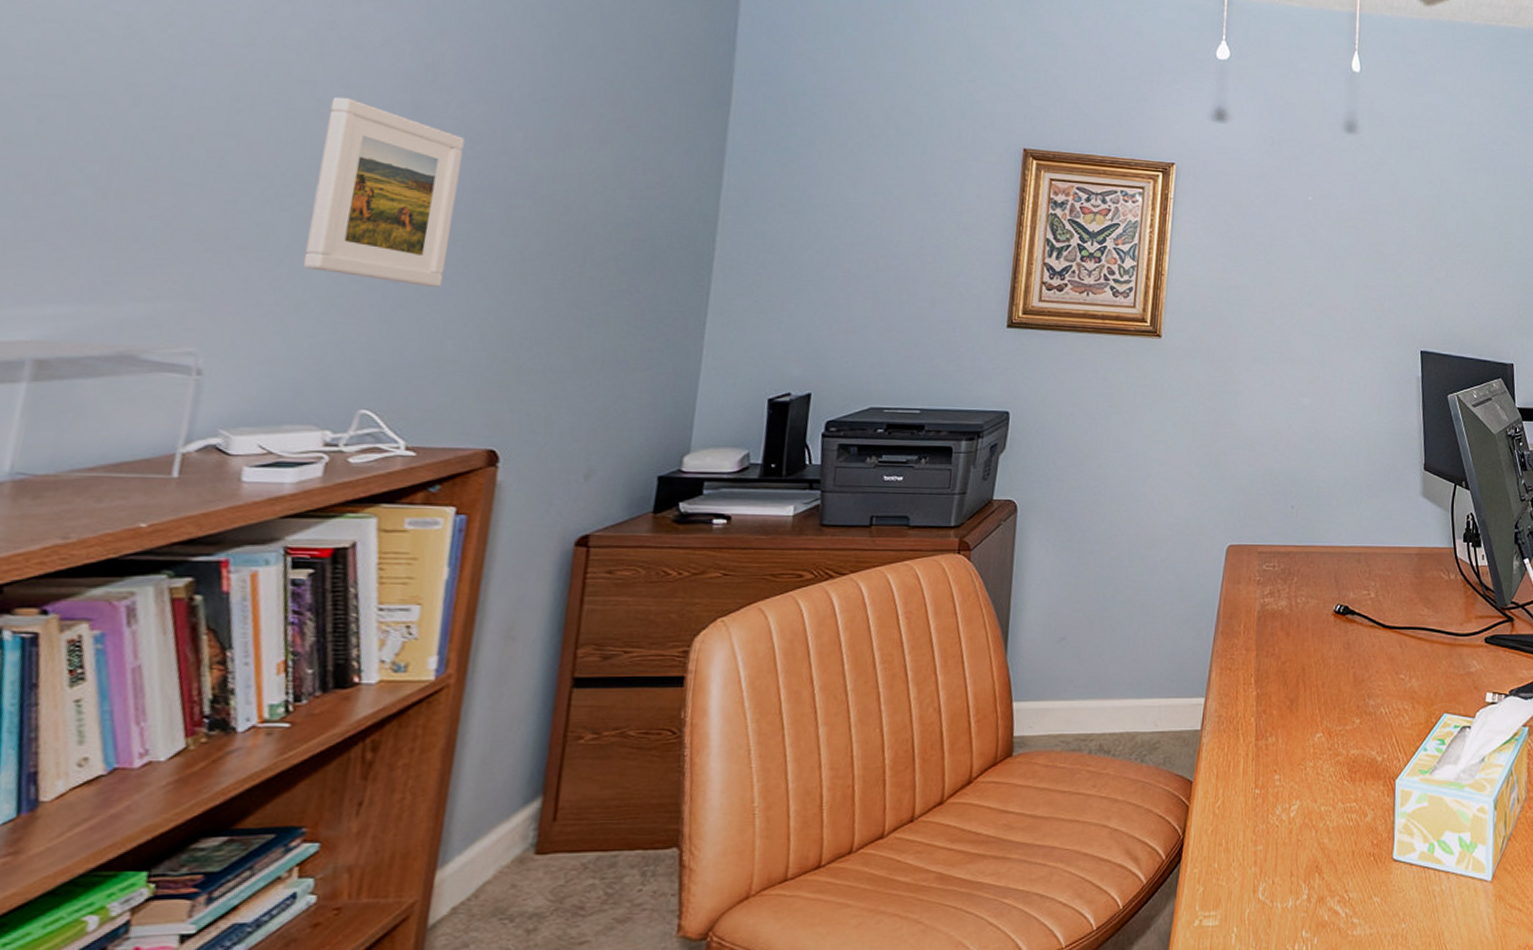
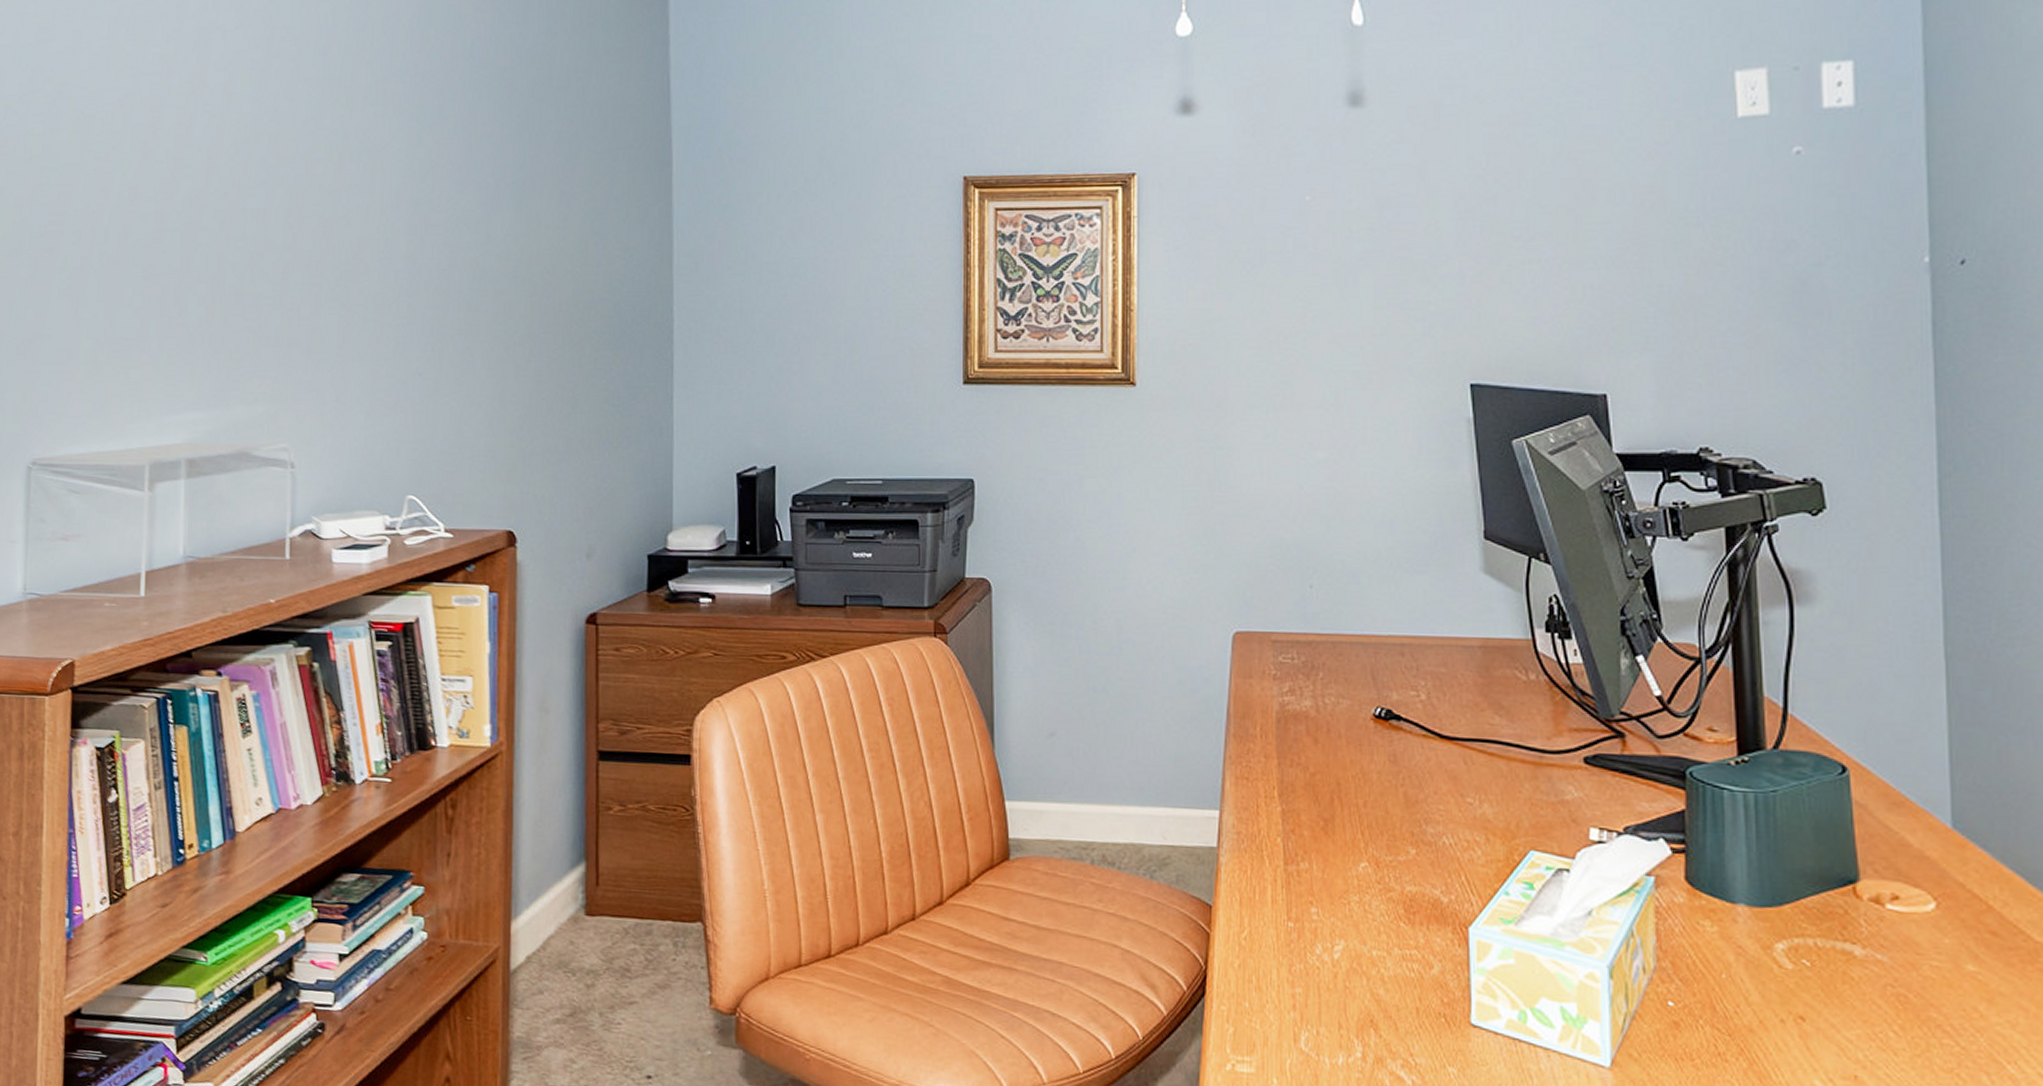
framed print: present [302,96,465,287] -> none [351,202,457,376]

